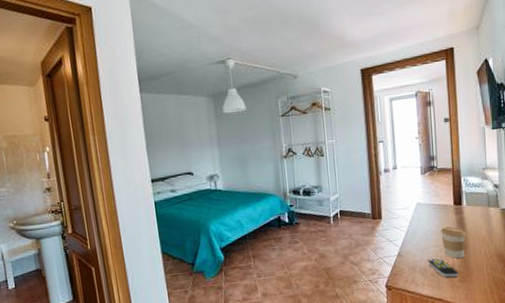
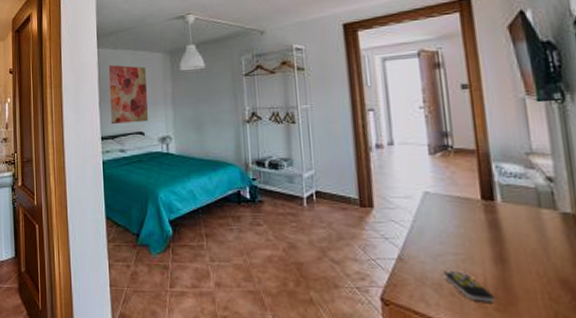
wall art: none [153,109,196,167] -> present [108,65,148,124]
coffee cup: present [441,226,467,259] -> none [462,229,505,277]

